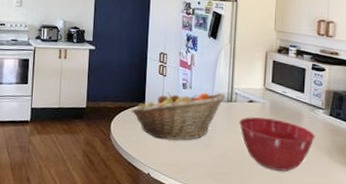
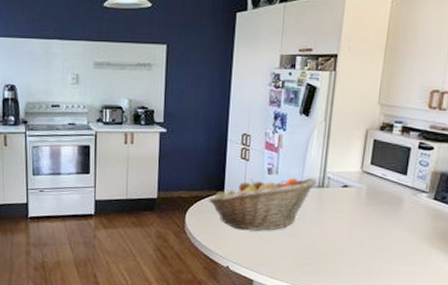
mixing bowl: present [239,117,315,171] -> none [330,203,415,260]

